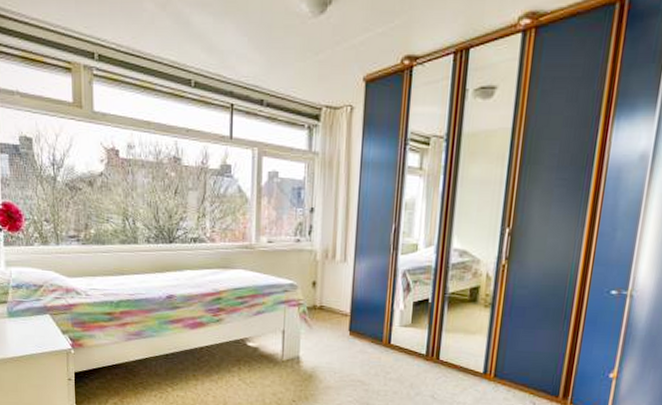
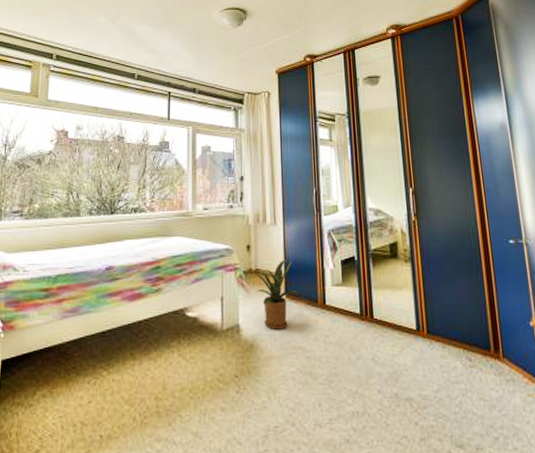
house plant: none [316,297,362,364] -> present [252,259,297,330]

